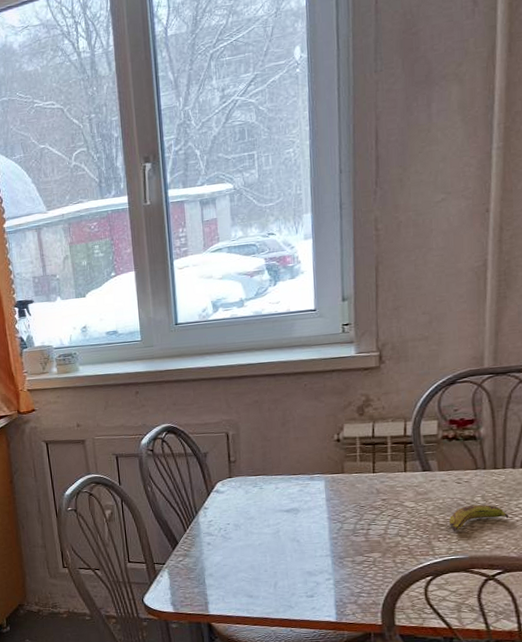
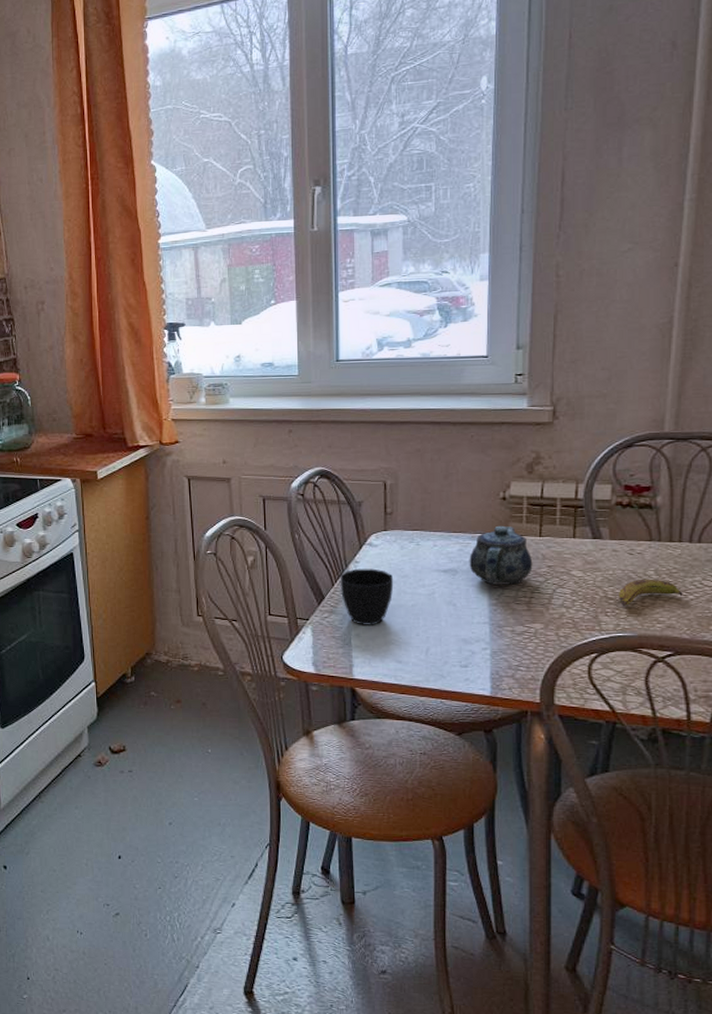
cup: none [191,513,241,567] -> present [340,568,394,626]
teapot: none [309,465,369,520] -> present [469,525,533,585]

